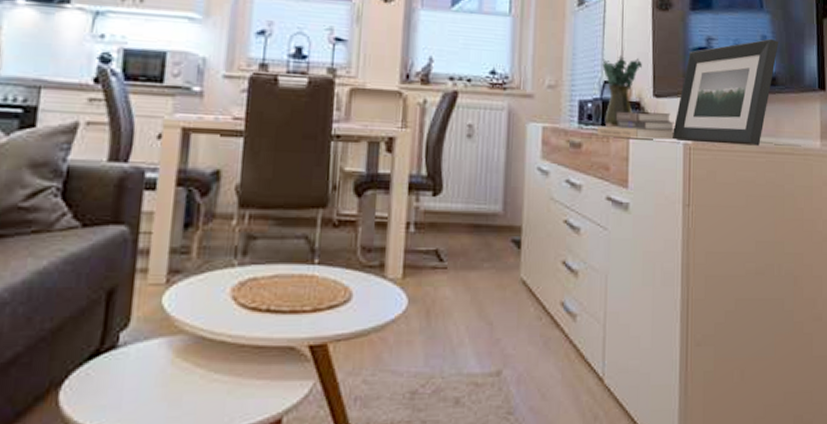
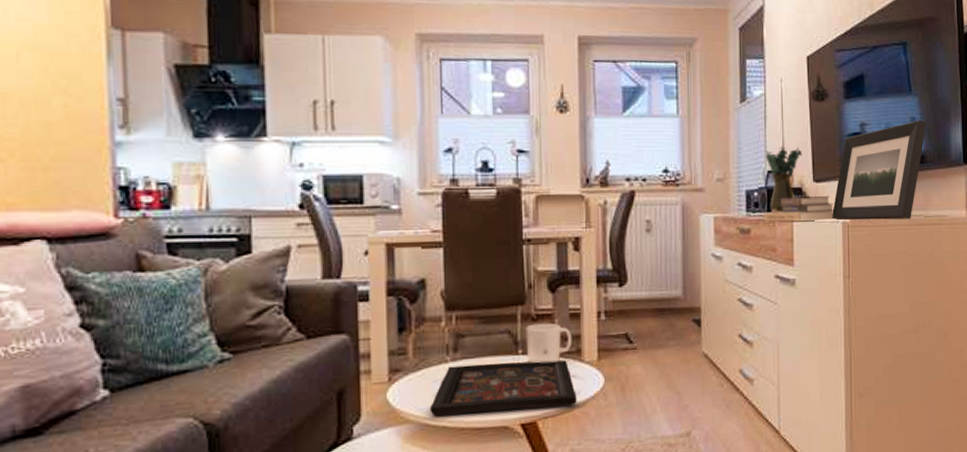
decorative tray: none [208,271,375,329] -> present [429,360,577,417]
mug: none [323,230,376,275] -> present [525,323,573,363]

